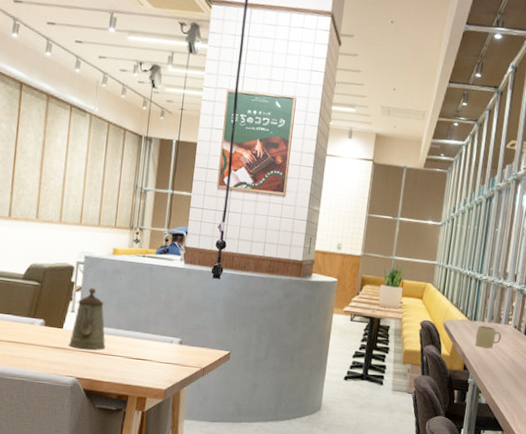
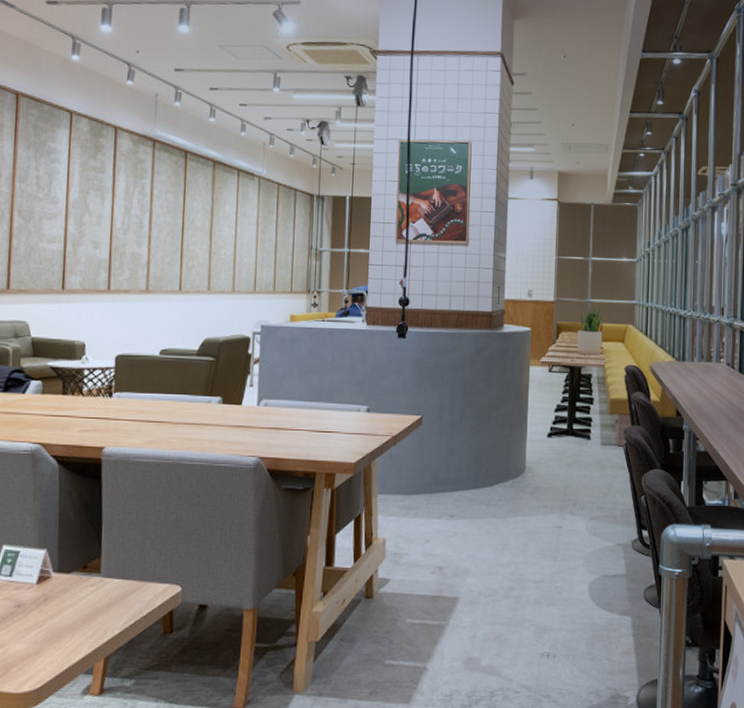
coffee pot: present [69,287,106,350] -> none [249,358,289,426]
mug: present [475,325,501,349] -> none [686,366,714,390]

